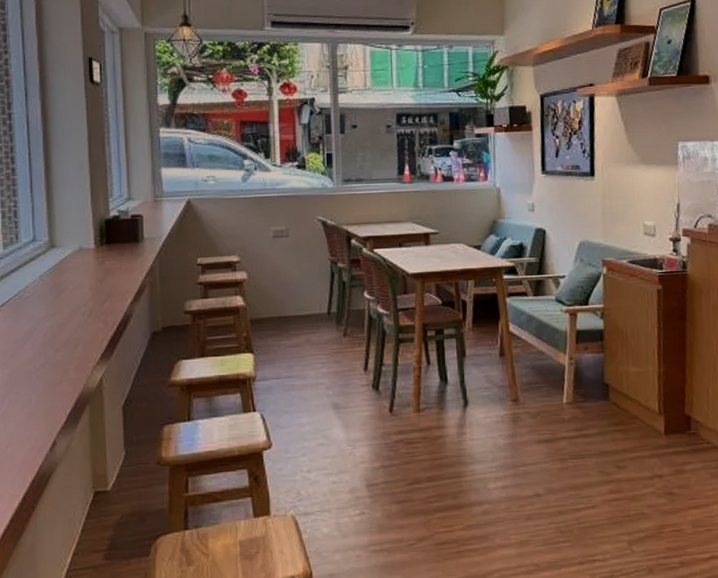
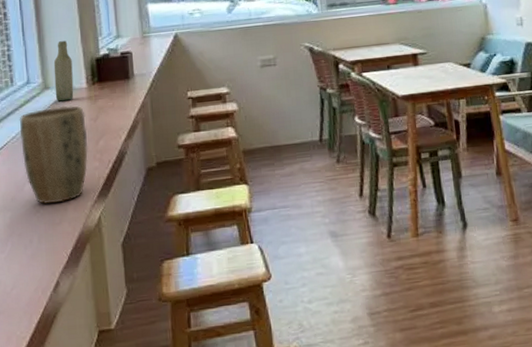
plant pot: none [22,265,92,363] -> present [19,105,88,204]
bottle: none [61,200,81,261] -> present [53,41,74,102]

